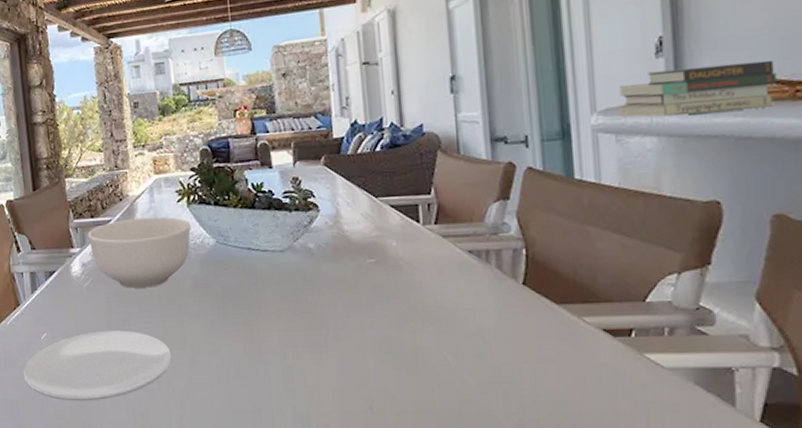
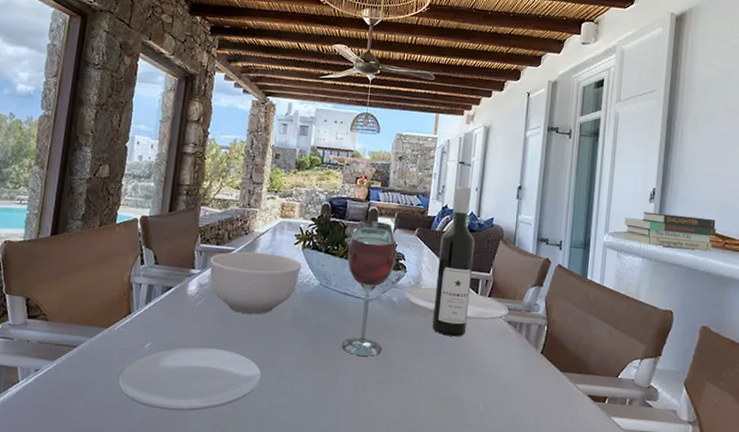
wineglass: none [241,157,308,317] -> present [342,220,397,356]
plate: none [323,222,466,255] -> present [405,287,509,320]
bottle: none [356,92,413,280] -> present [432,186,475,337]

